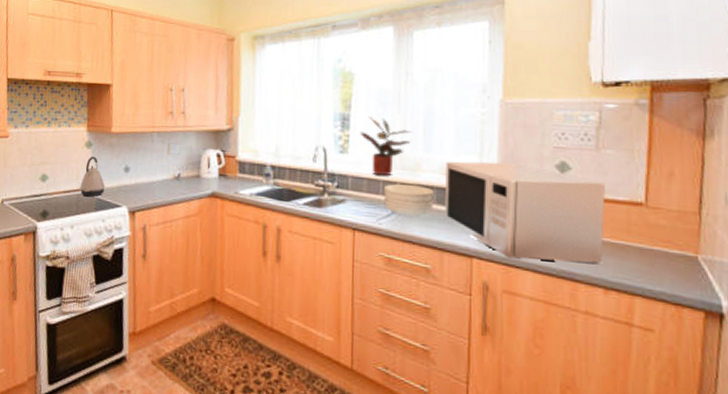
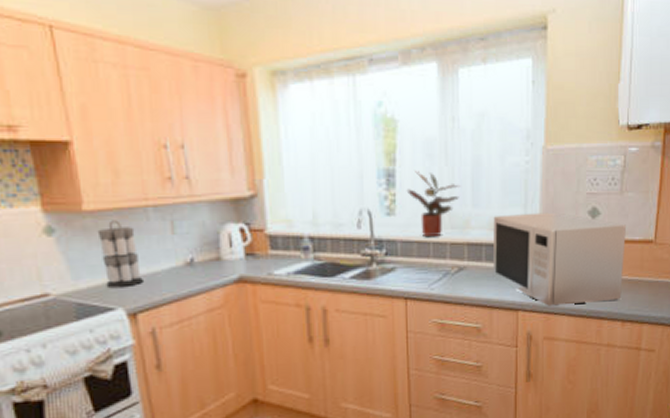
kettle: present [80,156,106,197] -> none [45,246,87,303]
spice rack: none [118,140,143,191] -> present [97,220,143,289]
bowl: present [383,184,435,218] -> none [433,244,484,279]

